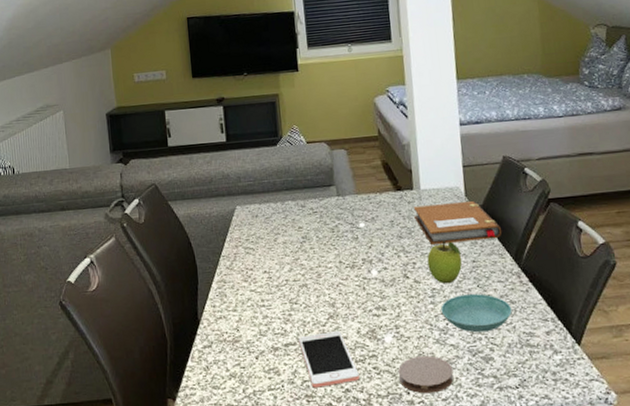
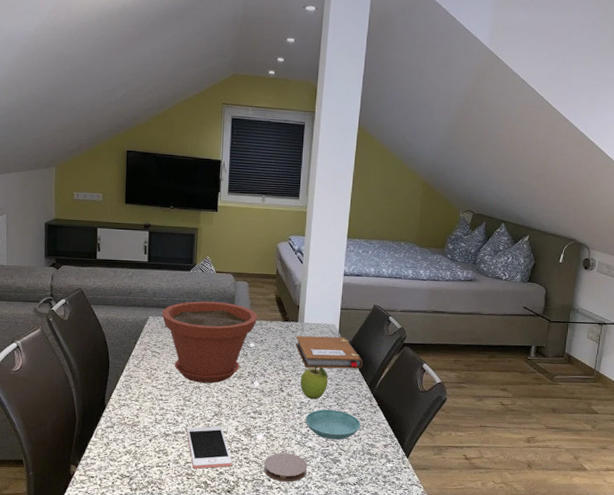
plant pot: none [250,177,364,280] -> present [162,301,258,383]

